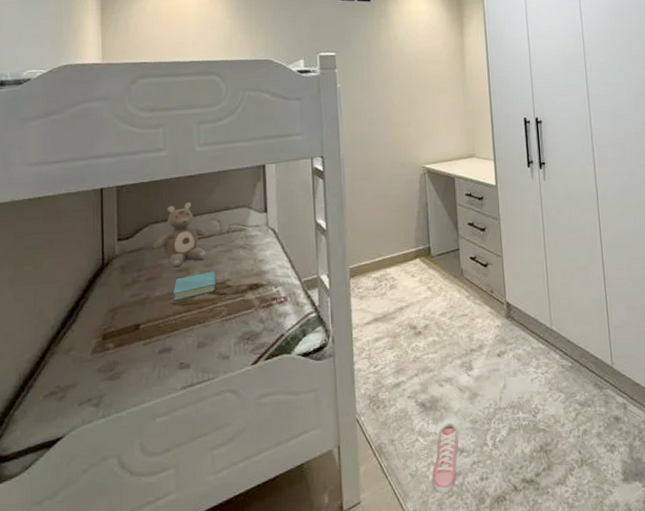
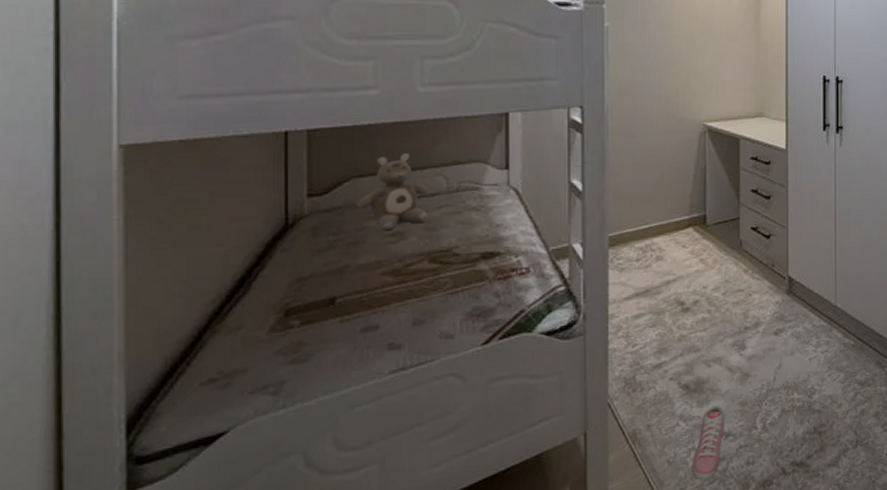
book: present [174,271,216,301] -> none [383,236,438,271]

